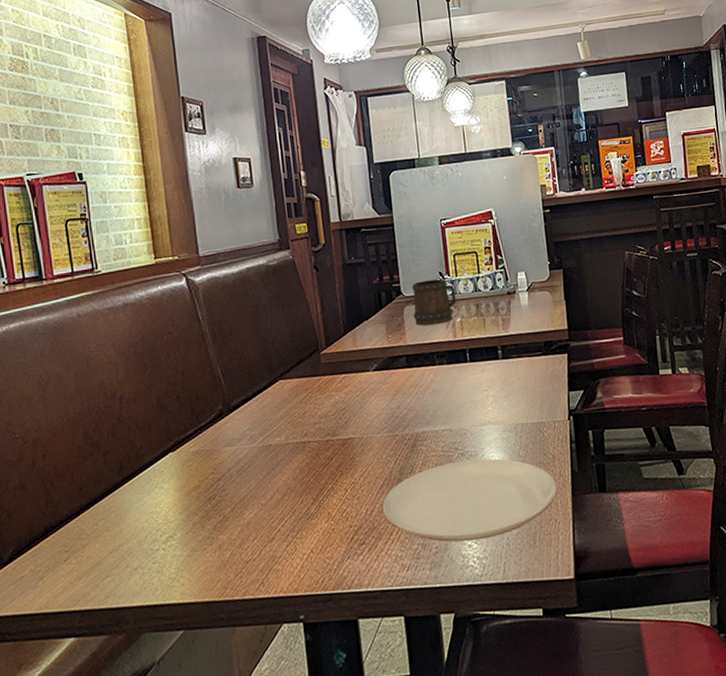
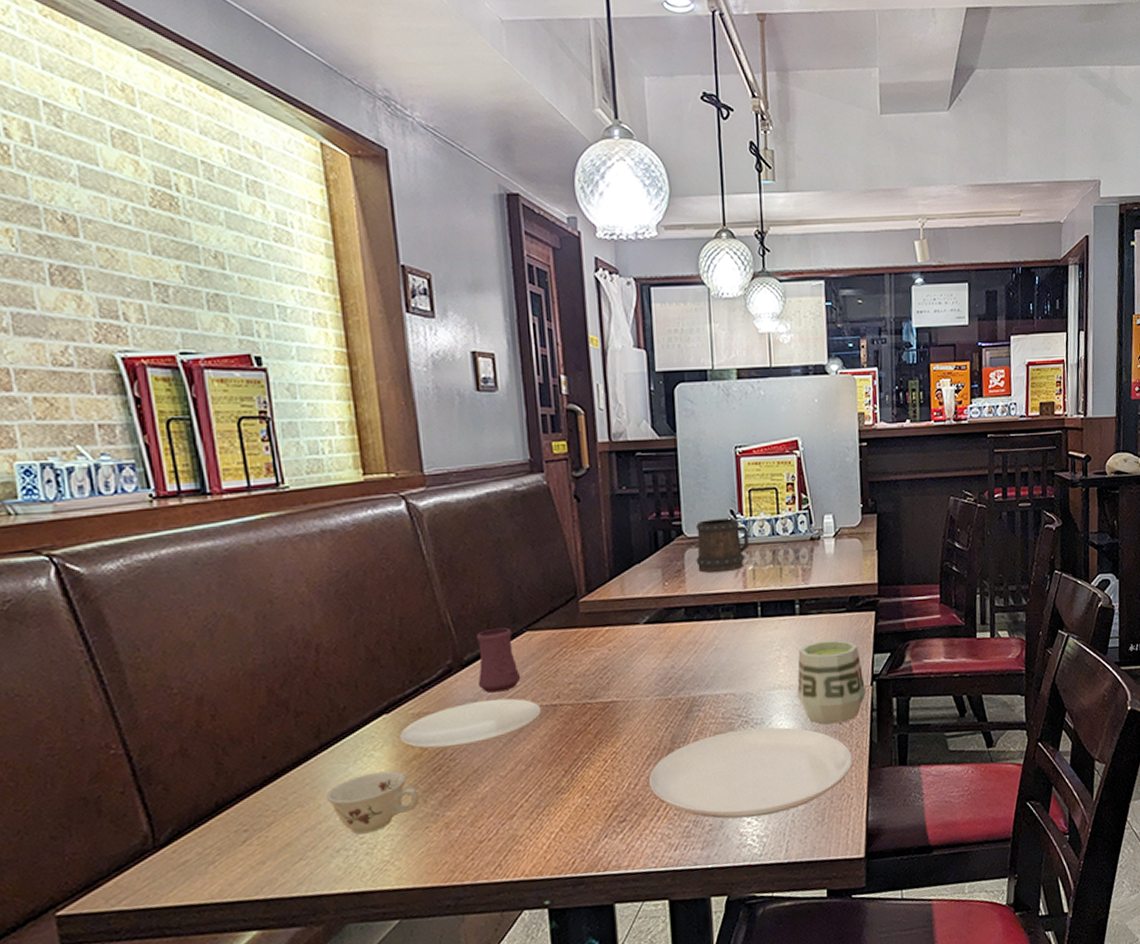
teacup: none [127,500,198,555] -> present [326,770,419,835]
plate: none [183,437,293,482] -> present [400,698,542,750]
cup: none [240,377,277,433] -> present [476,627,521,693]
cup: none [503,380,564,456] -> present [797,640,866,725]

